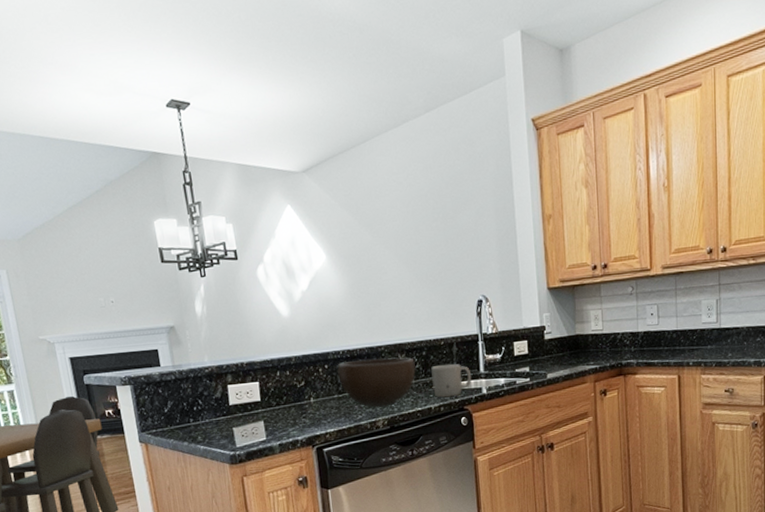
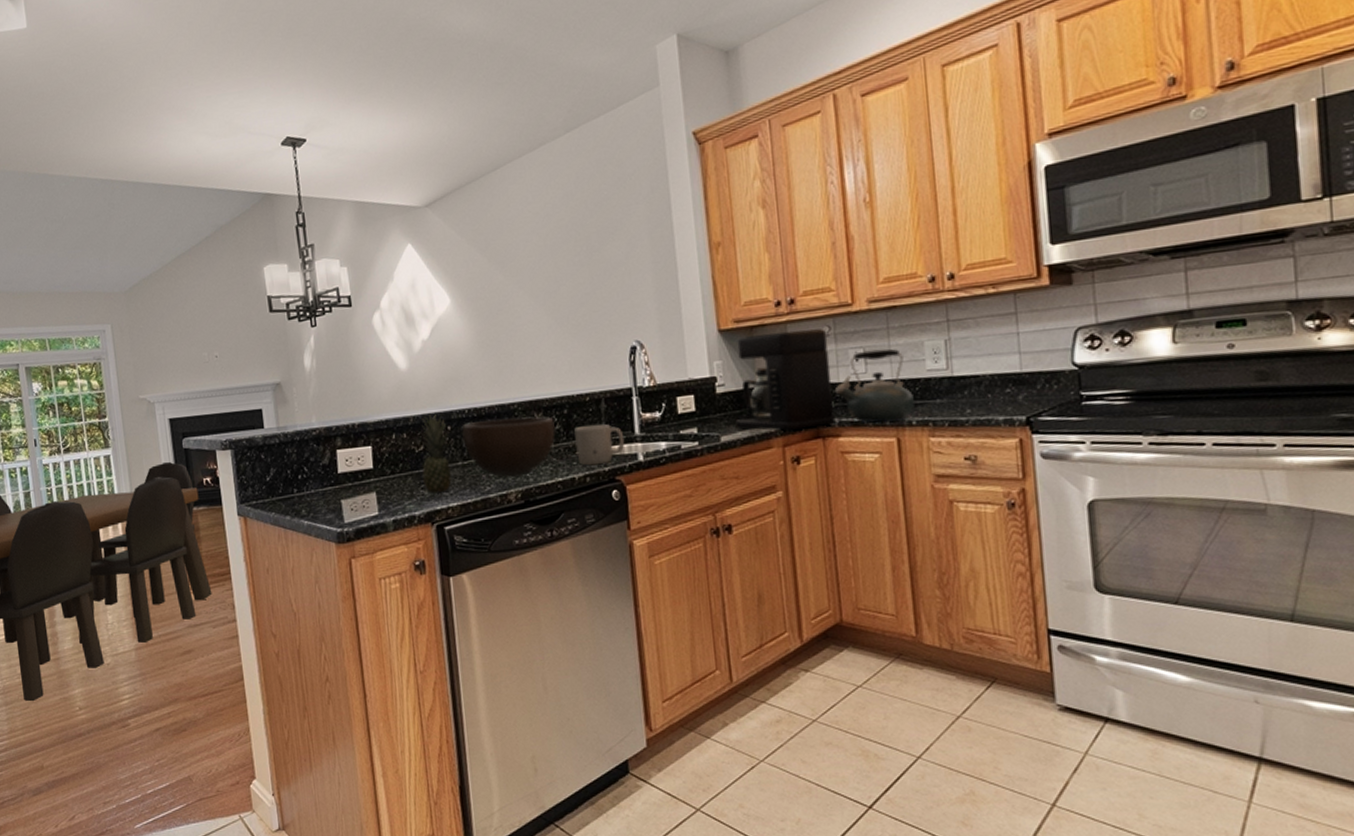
fruit: none [302,353,329,422] -> present [421,412,452,494]
coffee maker: none [559,289,634,370] -> present [735,329,836,432]
kettle: none [634,305,693,363] -> present [834,348,916,422]

